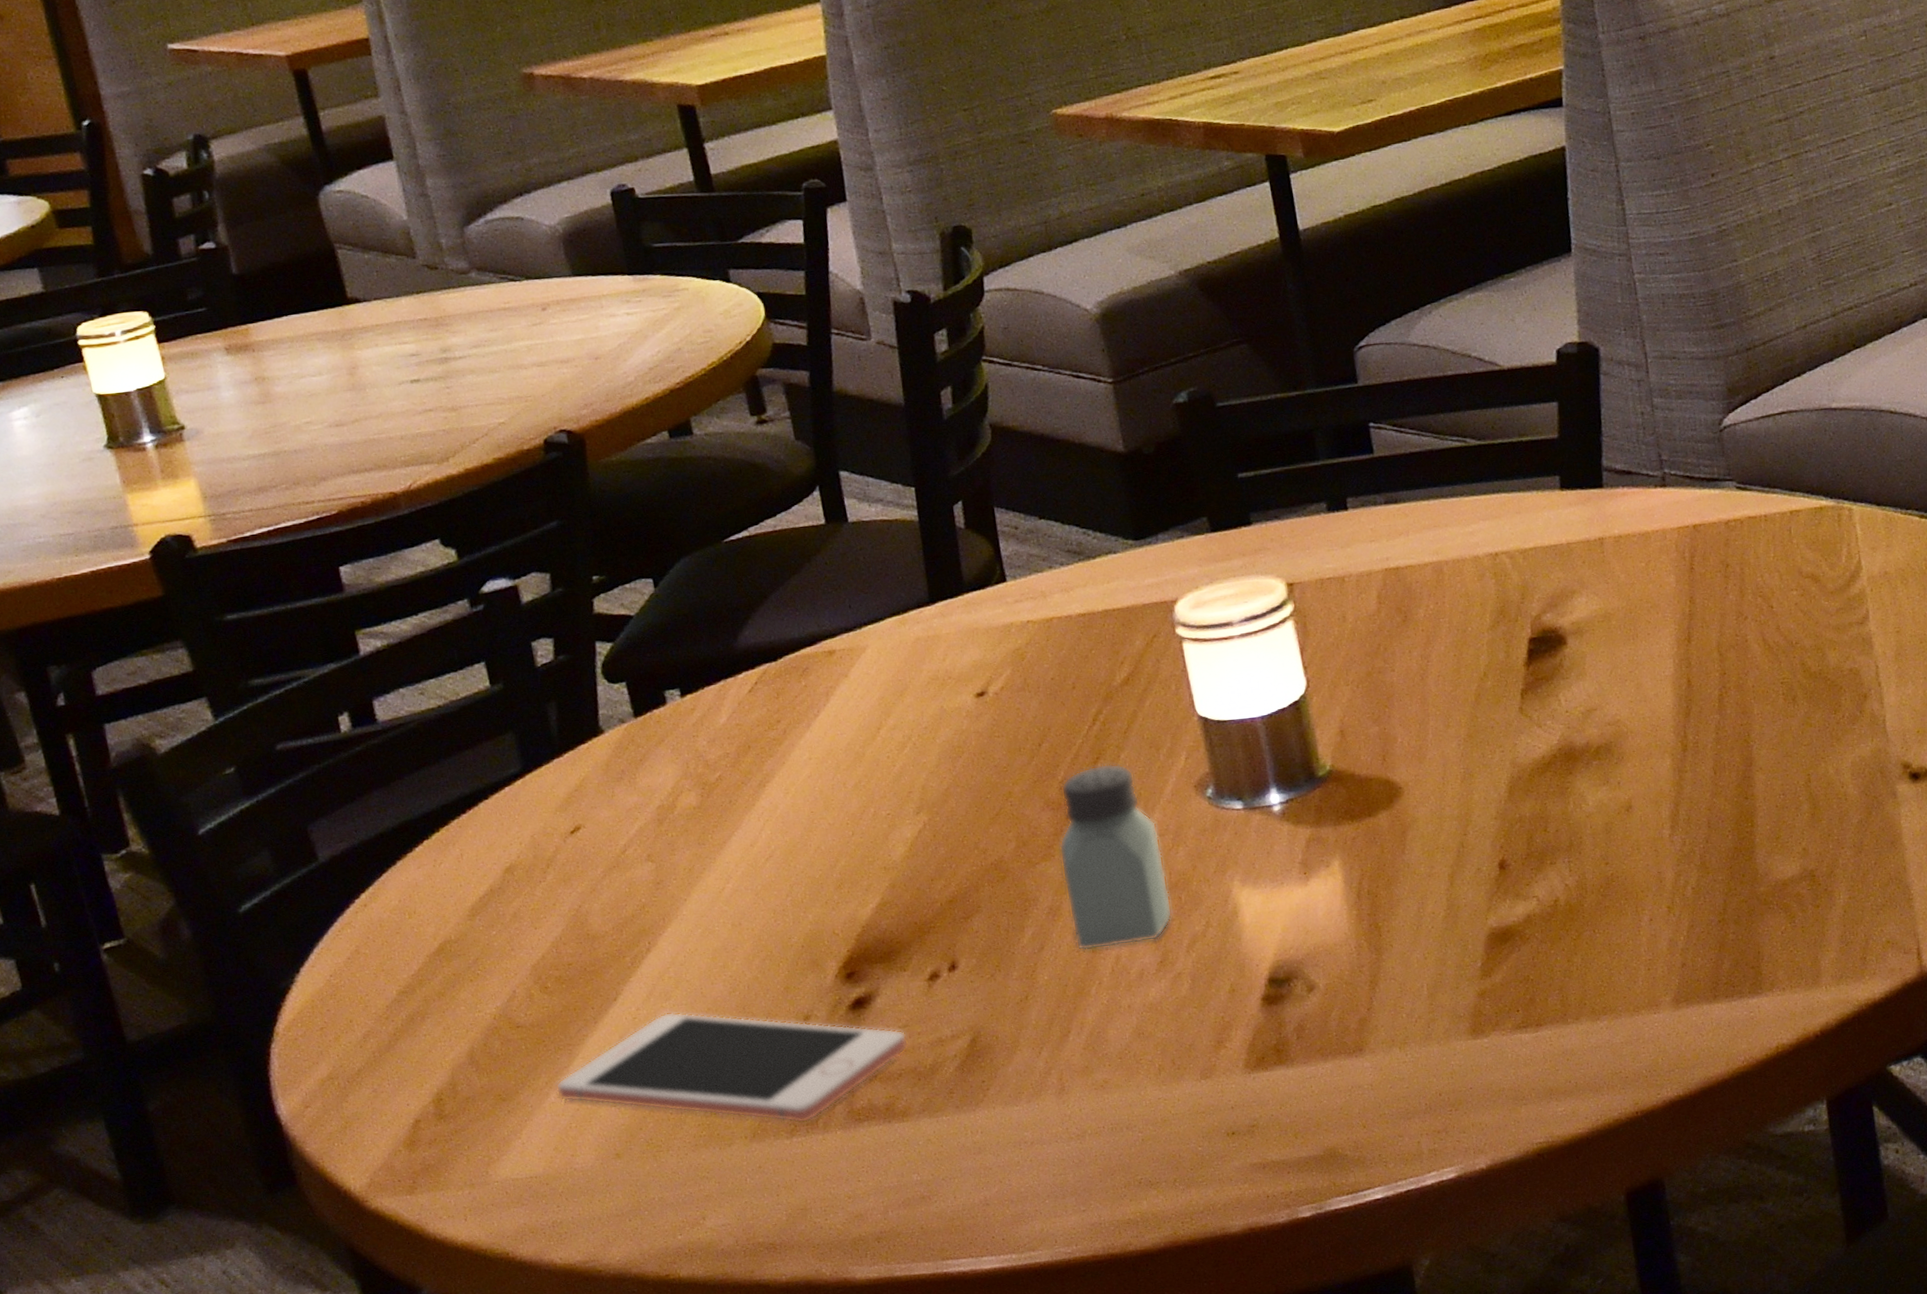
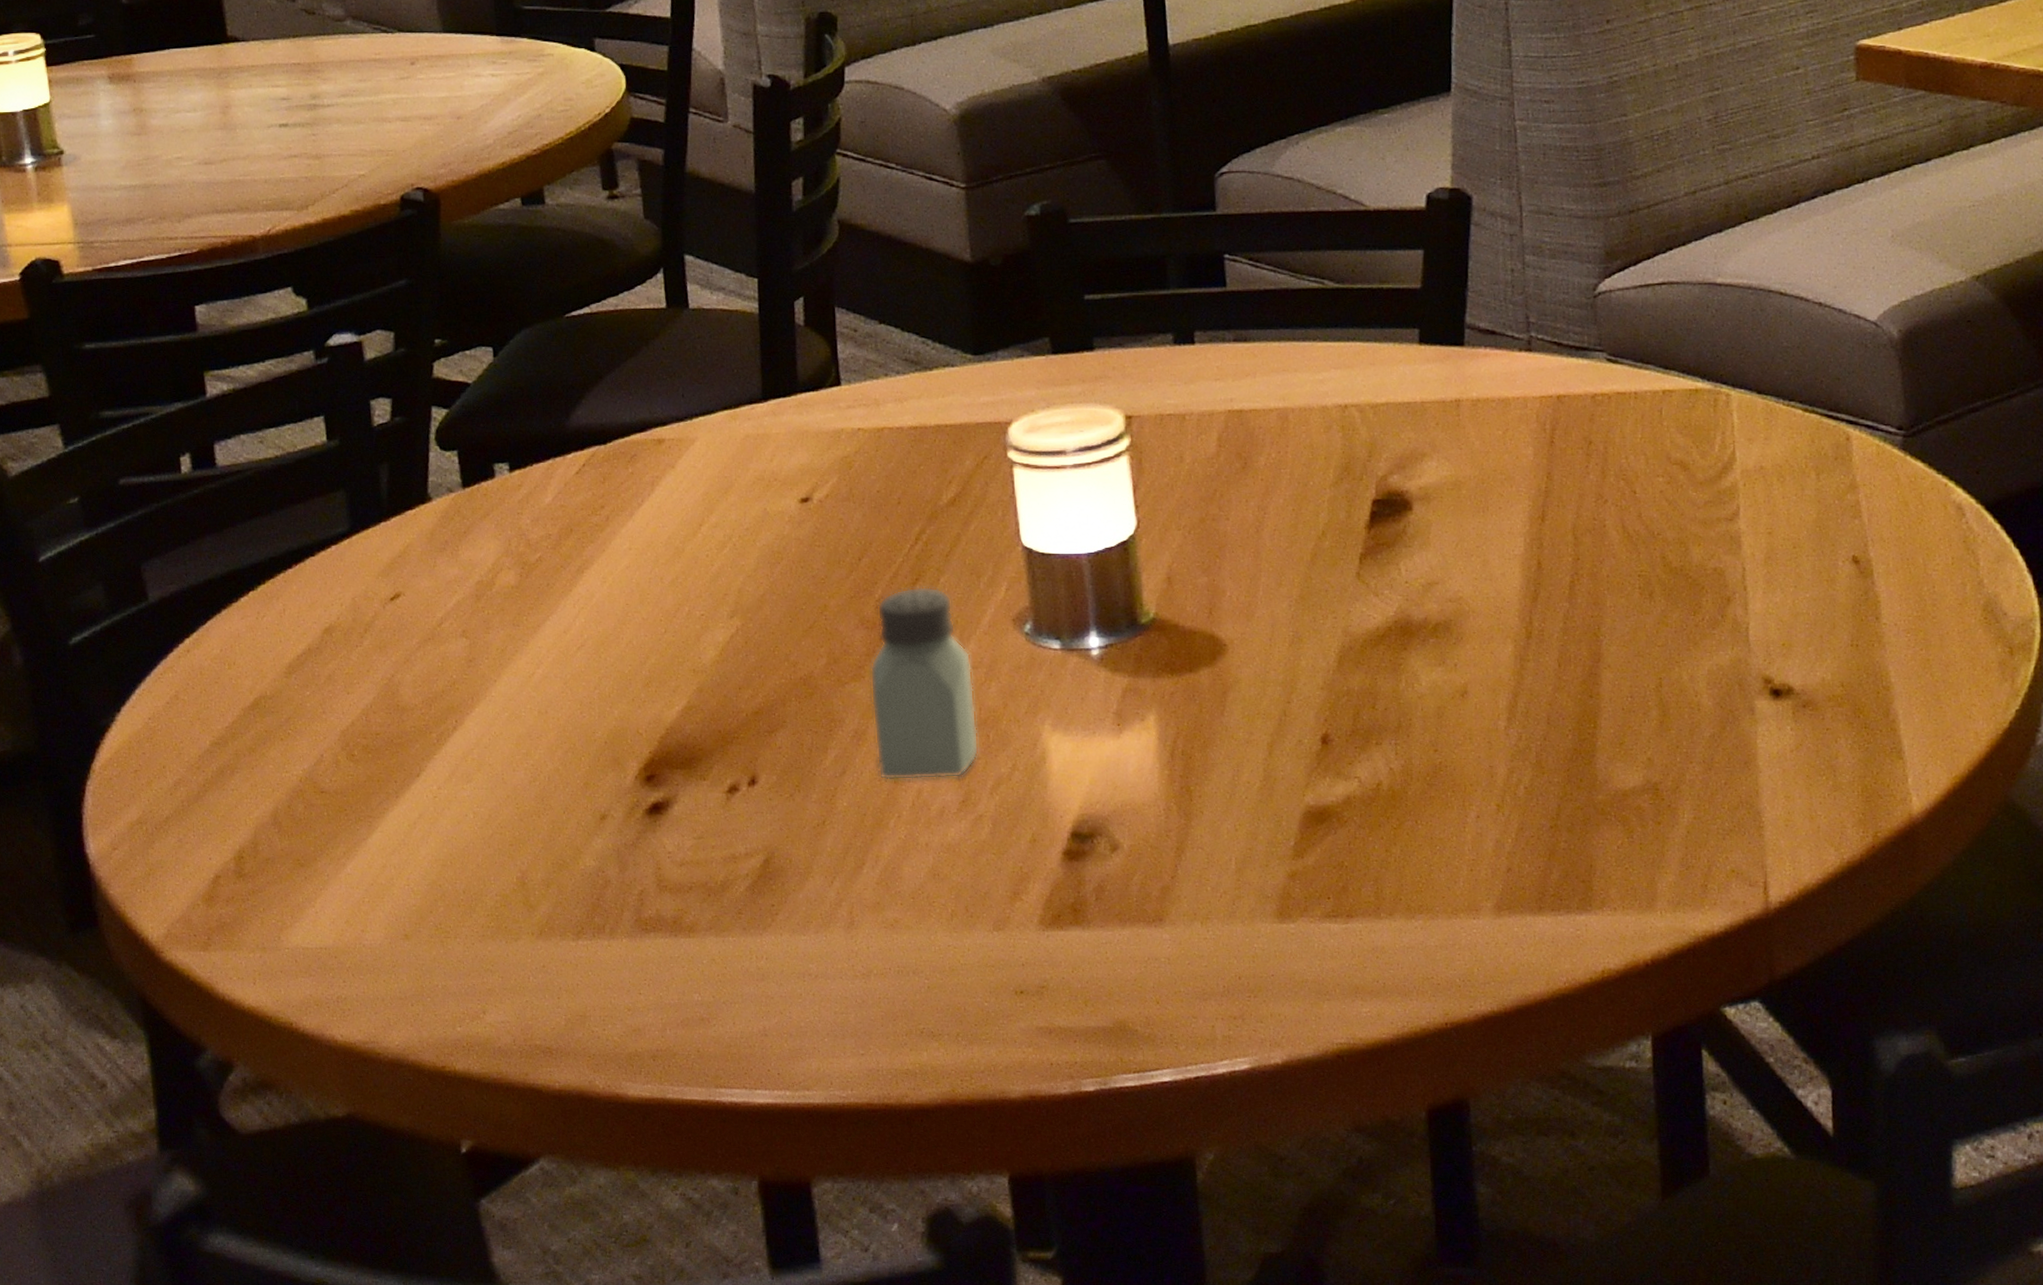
cell phone: present [555,1011,909,1124] -> none [352,794,702,927]

